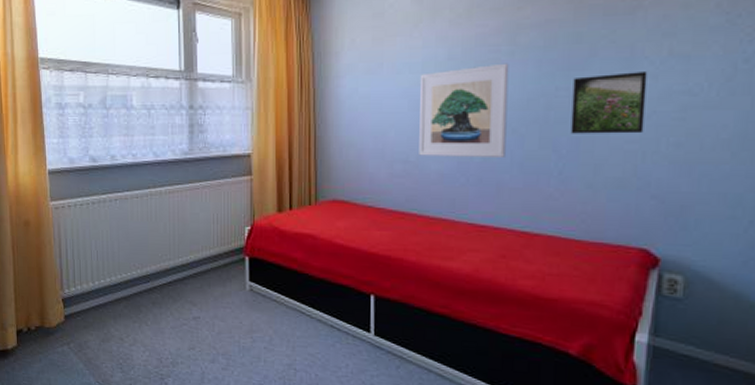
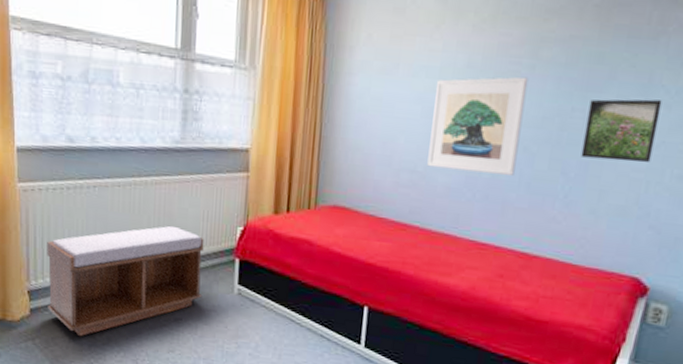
bench: none [77,230,217,339] -> present [47,225,204,337]

